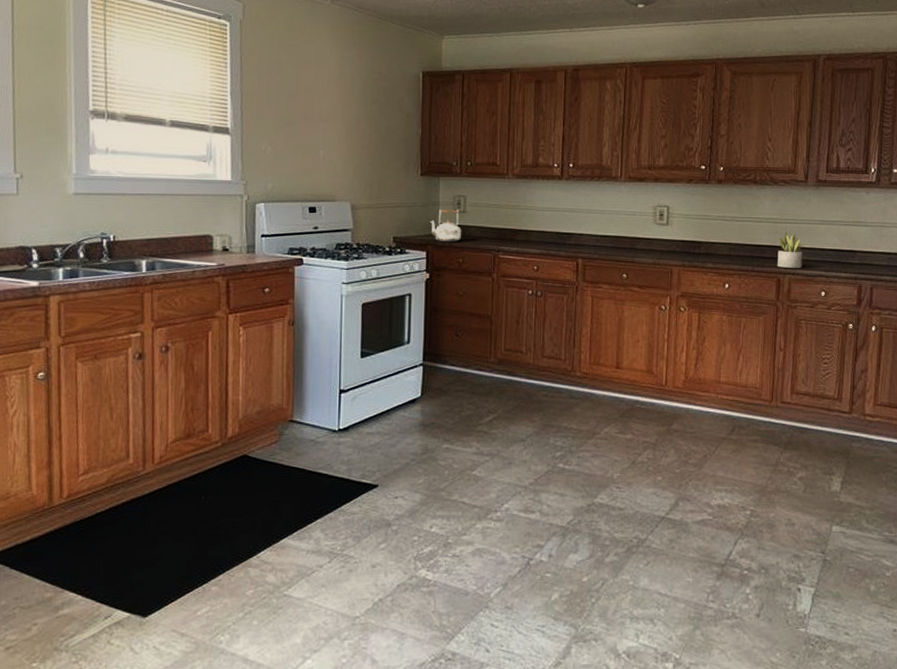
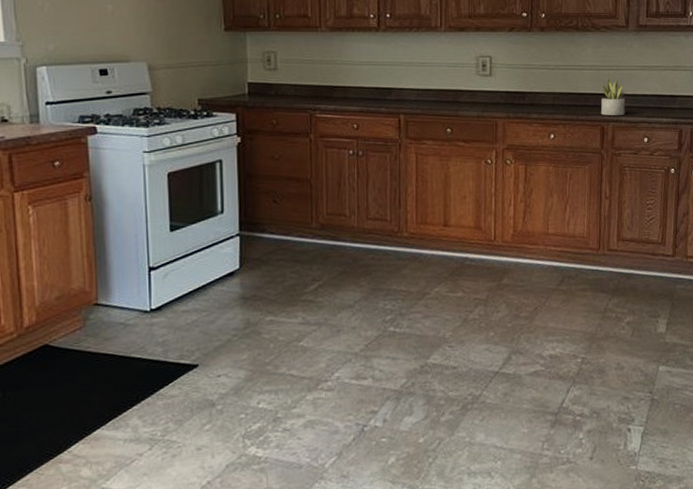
kettle: present [429,210,462,243] -> none [237,68,274,103]

